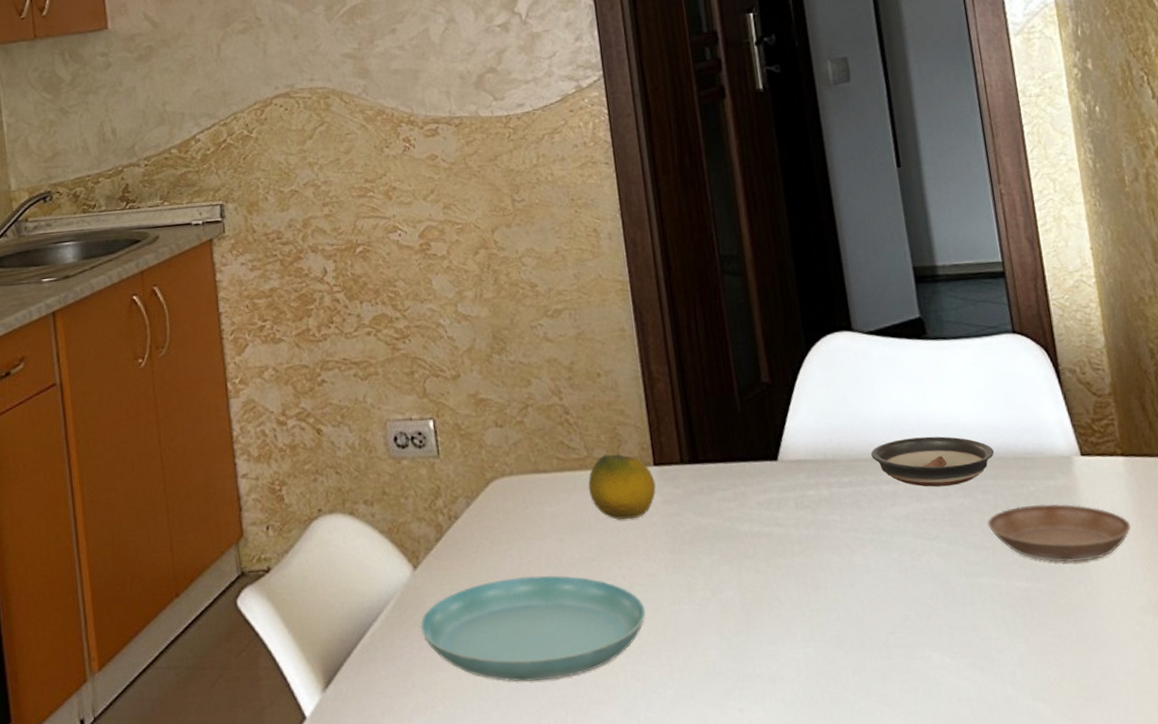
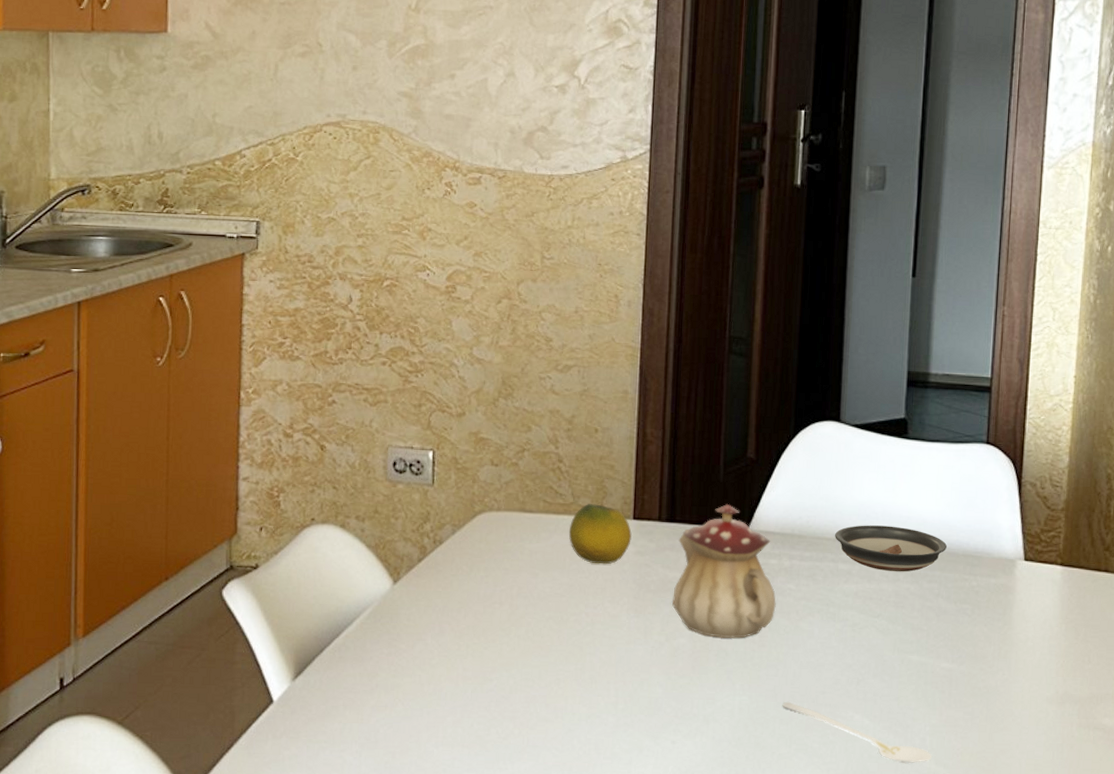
saucer: present [420,575,646,682] -> none [391,602,603,696]
teapot: none [706,435,824,586] -> present [671,503,776,639]
stirrer: none [852,647,1028,704] -> present [783,701,933,764]
saucer: present [987,503,1132,563] -> none [927,598,1055,653]

